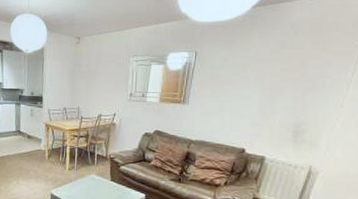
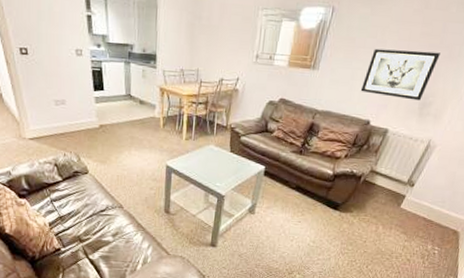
wall art: none [231,84,304,129] -> present [360,48,440,101]

